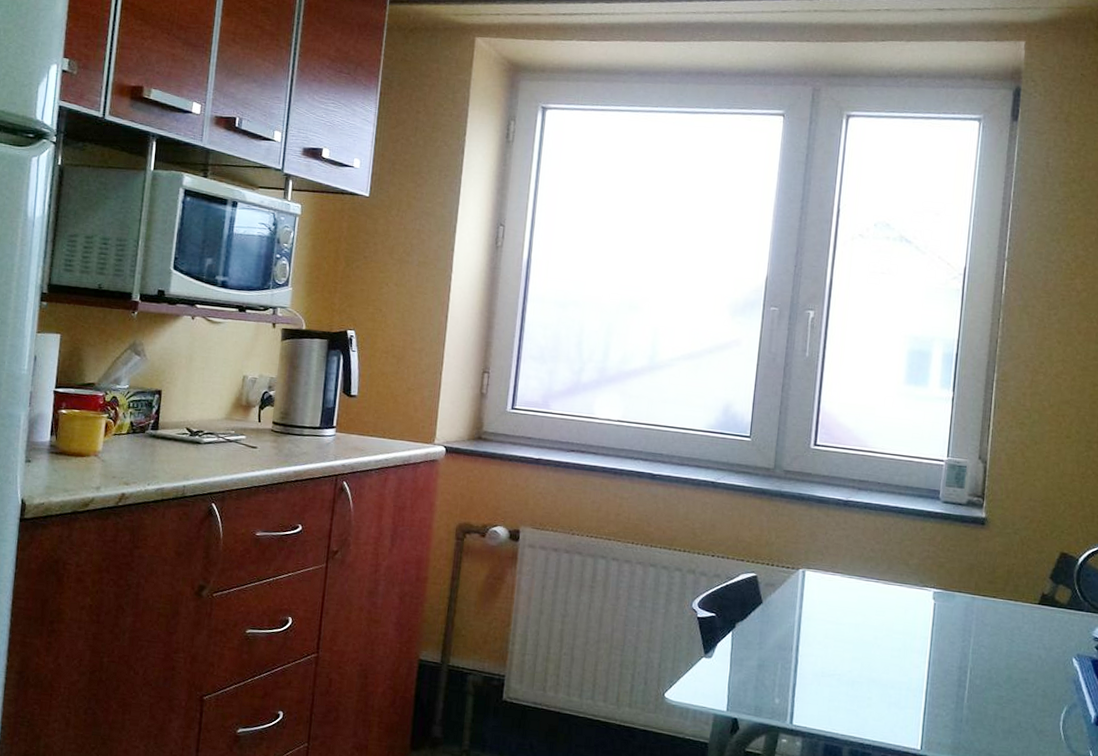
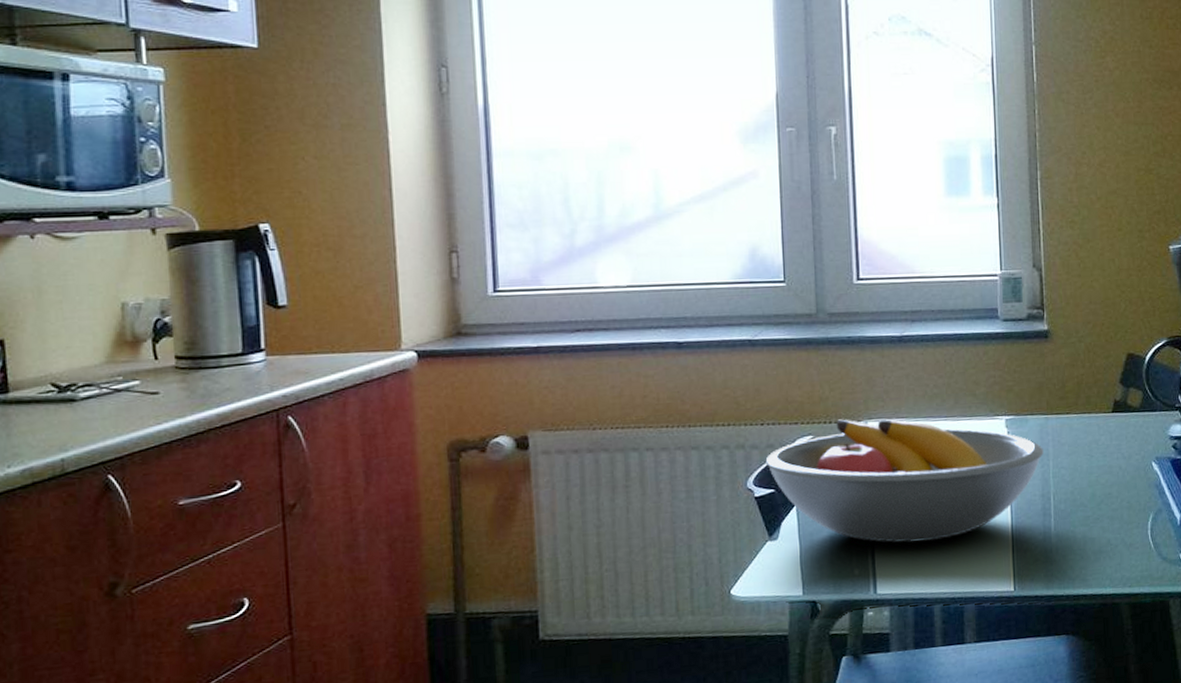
fruit bowl: none [711,564,966,689] -> present [765,419,1044,543]

